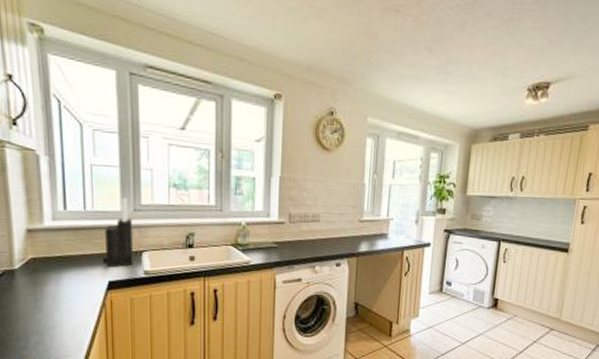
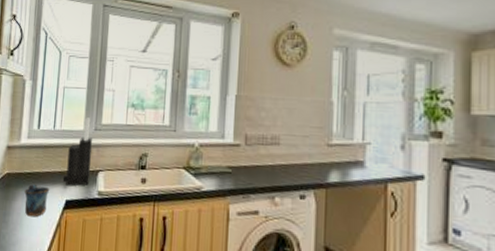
mug: none [57,268,88,300] -> present [24,184,50,217]

